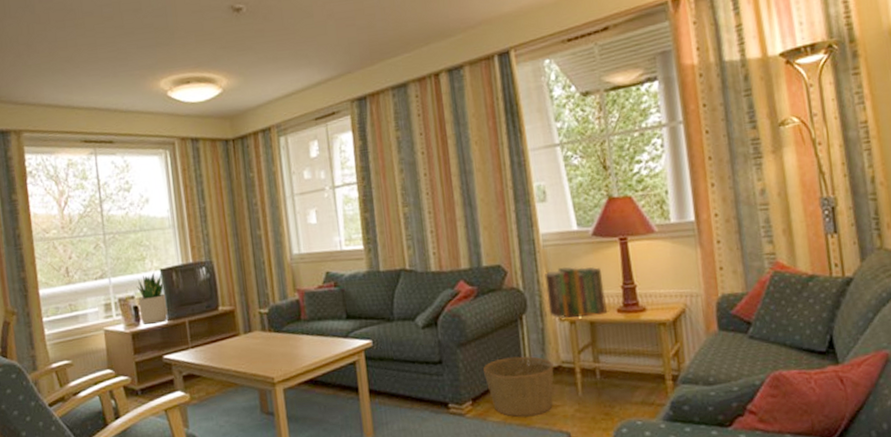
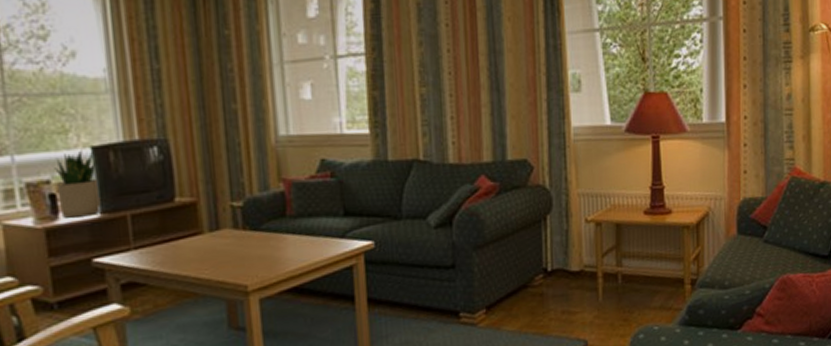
basket: present [483,356,554,417] -> none [501,260,576,325]
books: present [545,266,607,318] -> none [573,164,633,220]

